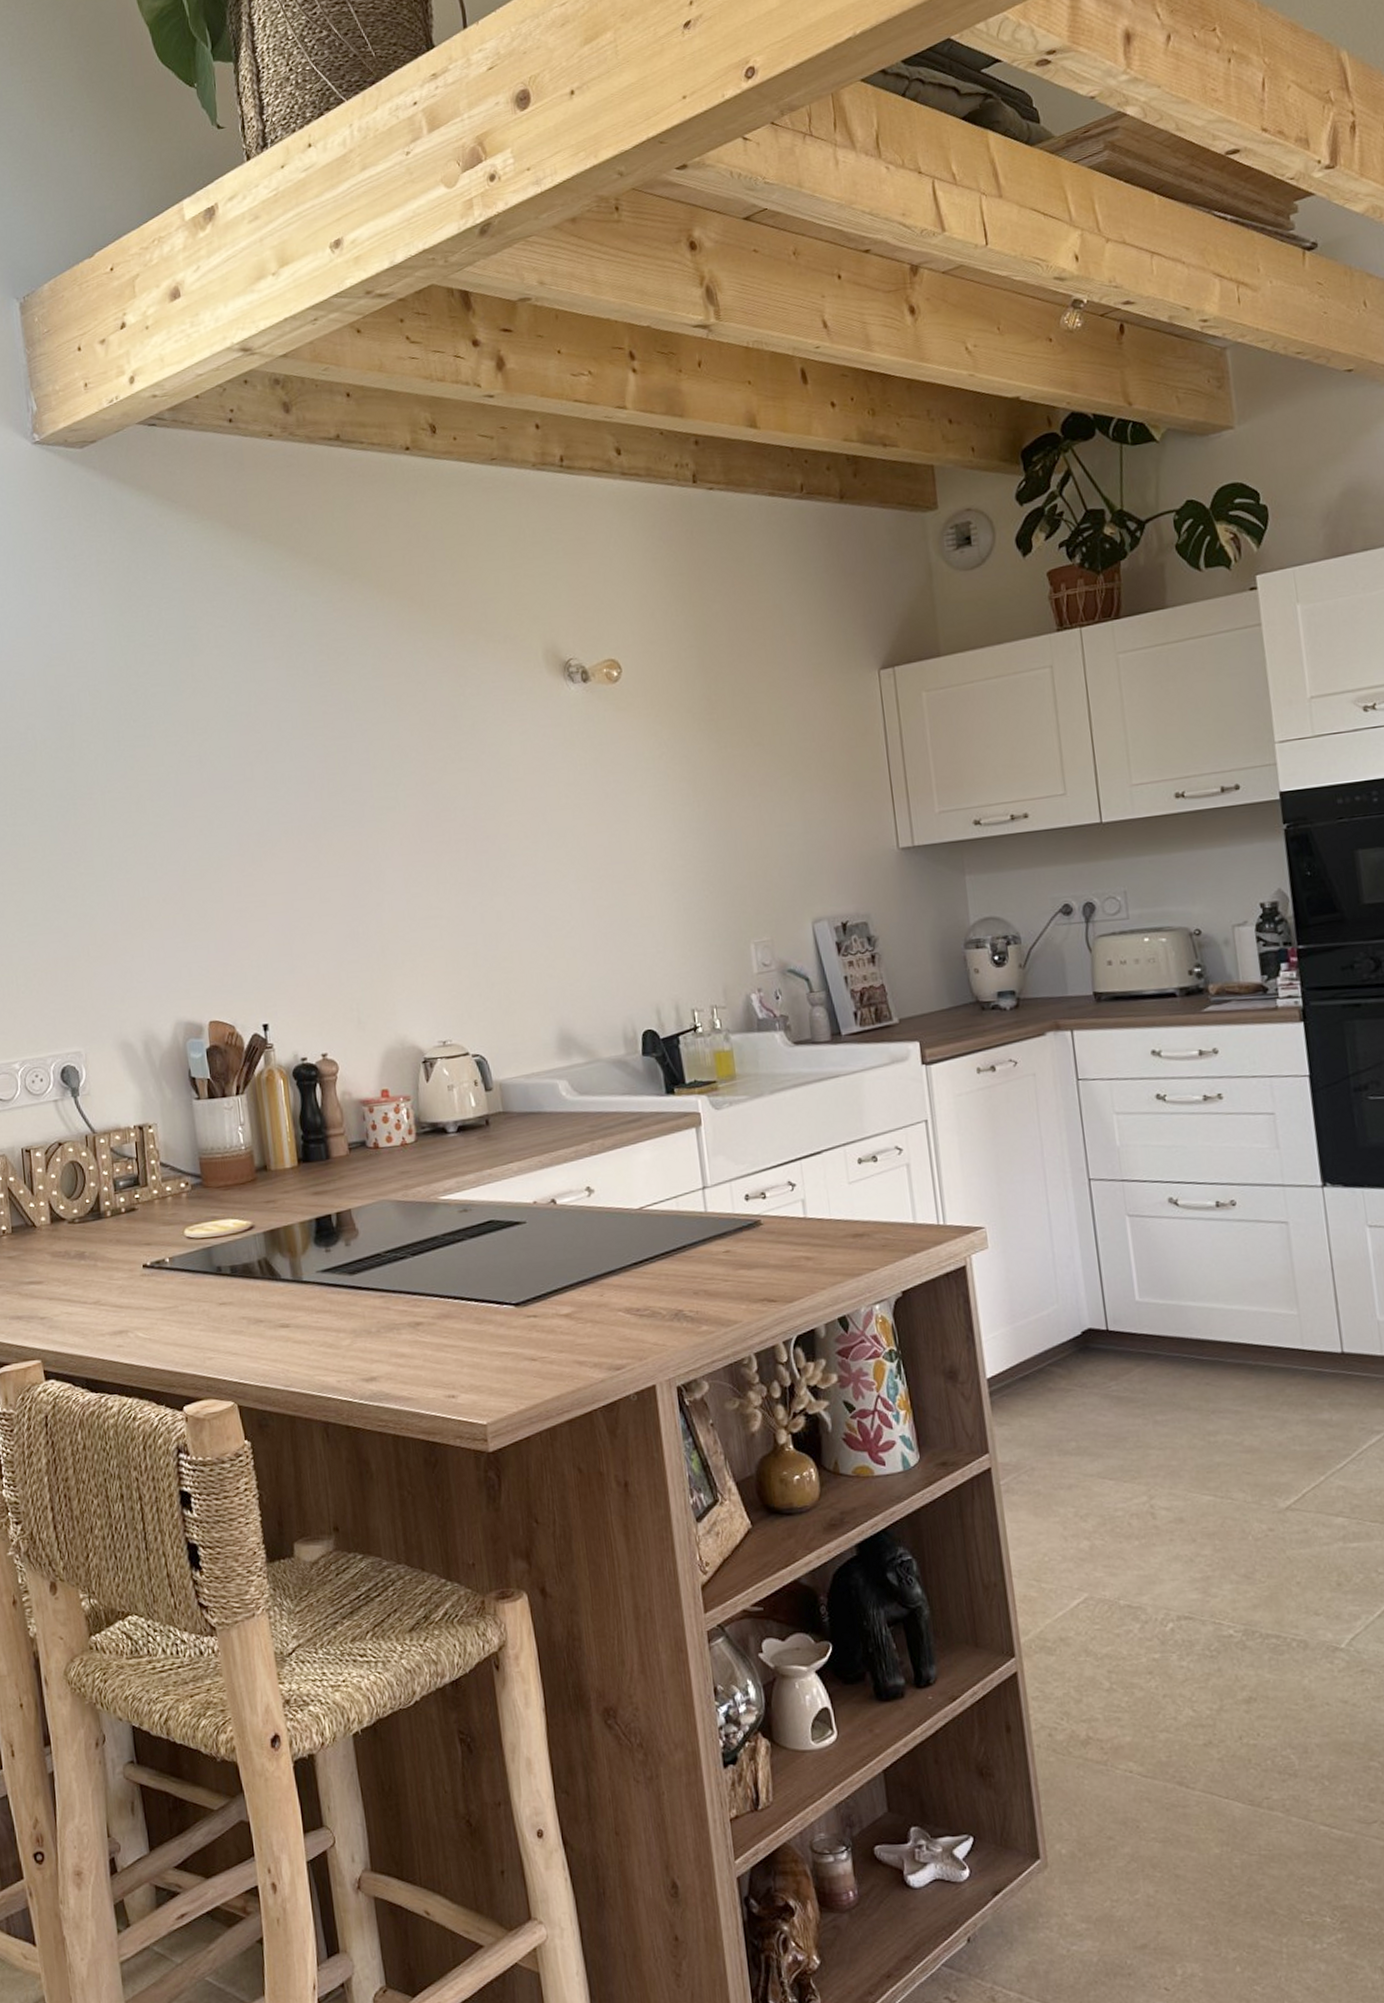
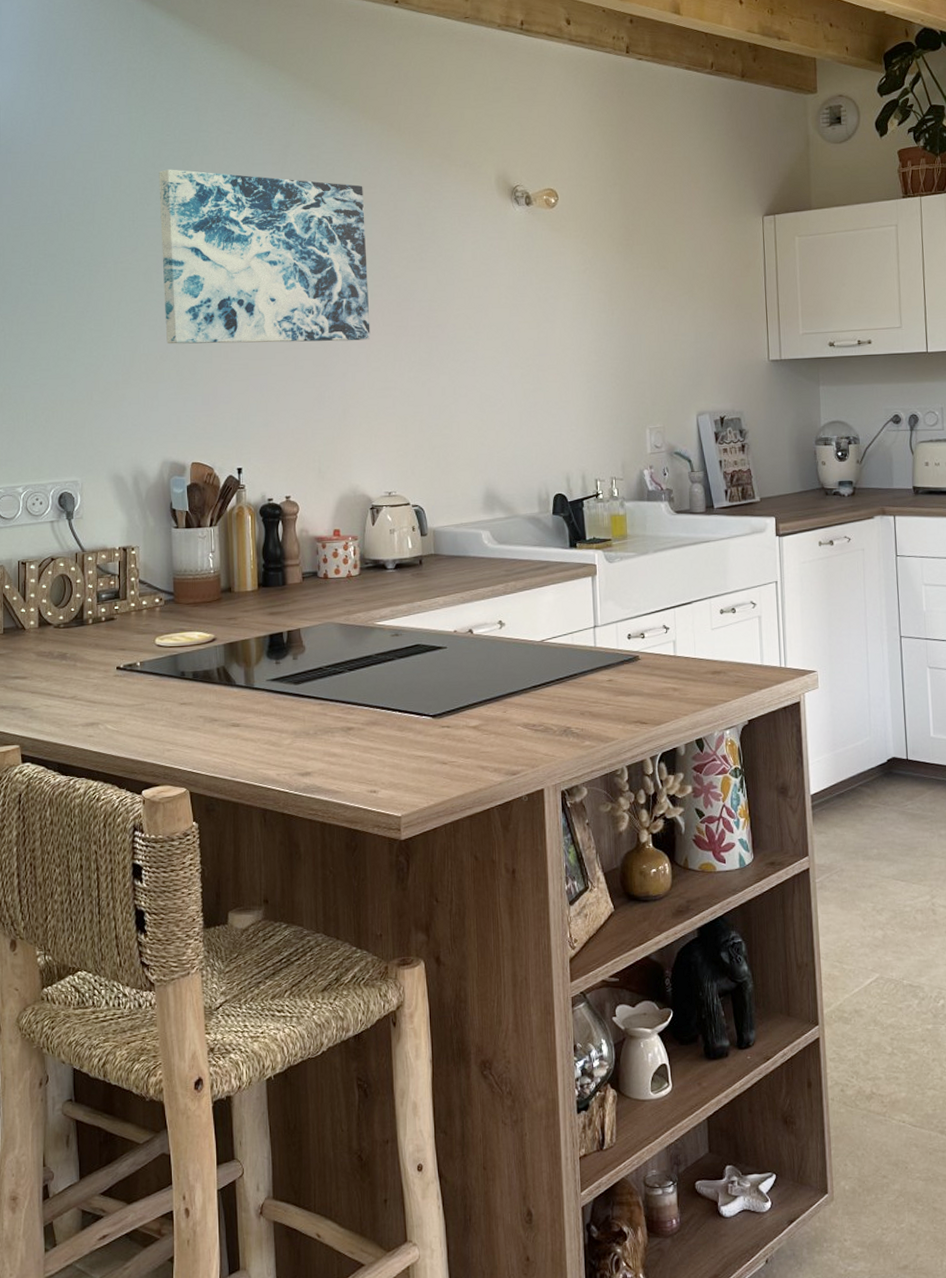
wall art: none [143,675,407,884] -> present [159,169,371,344]

